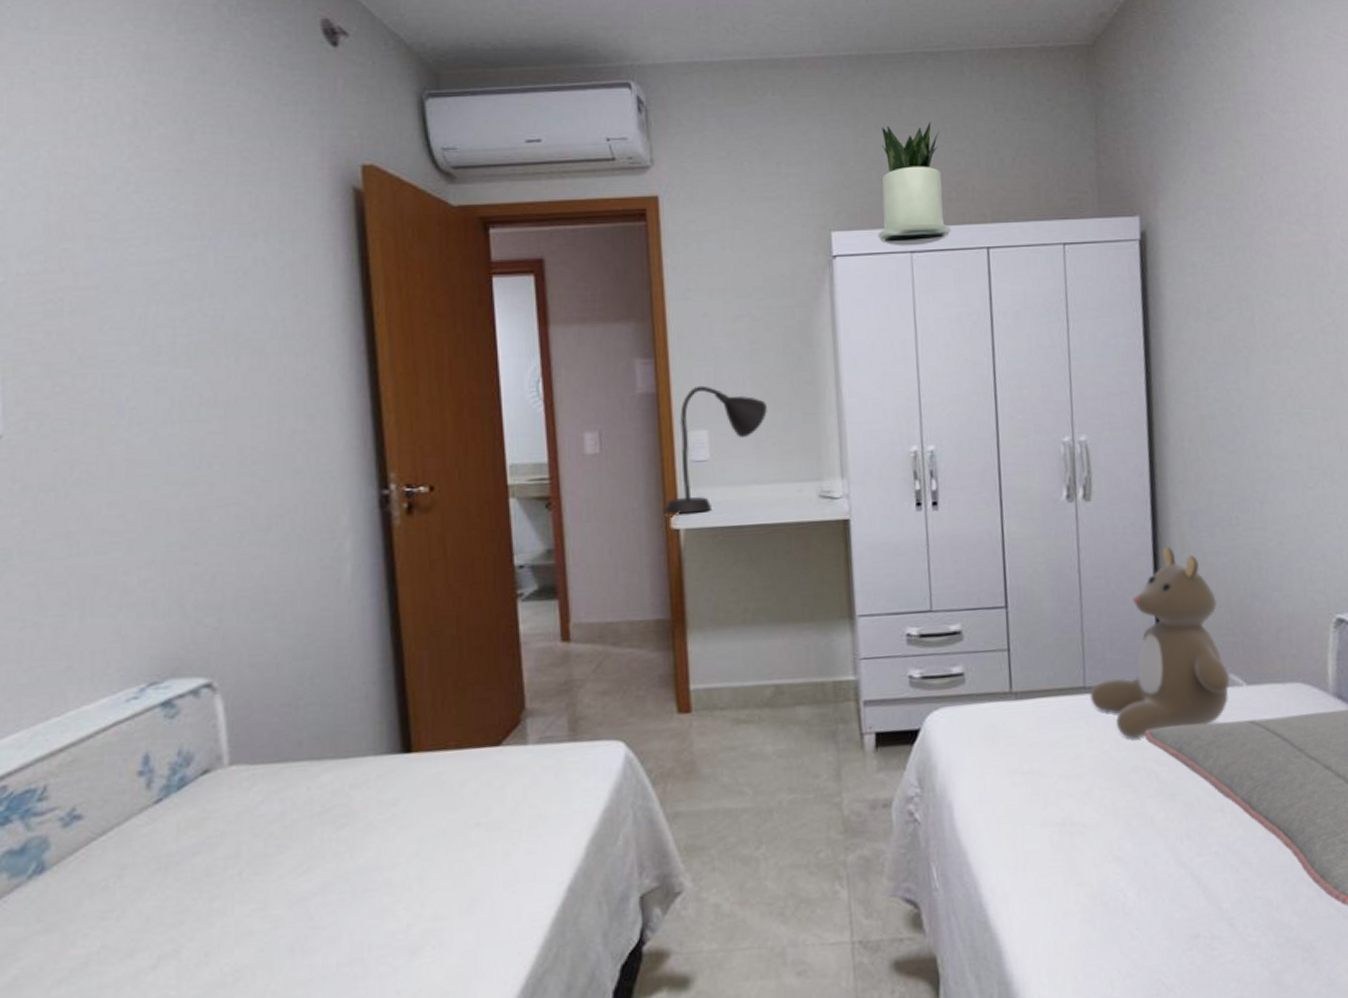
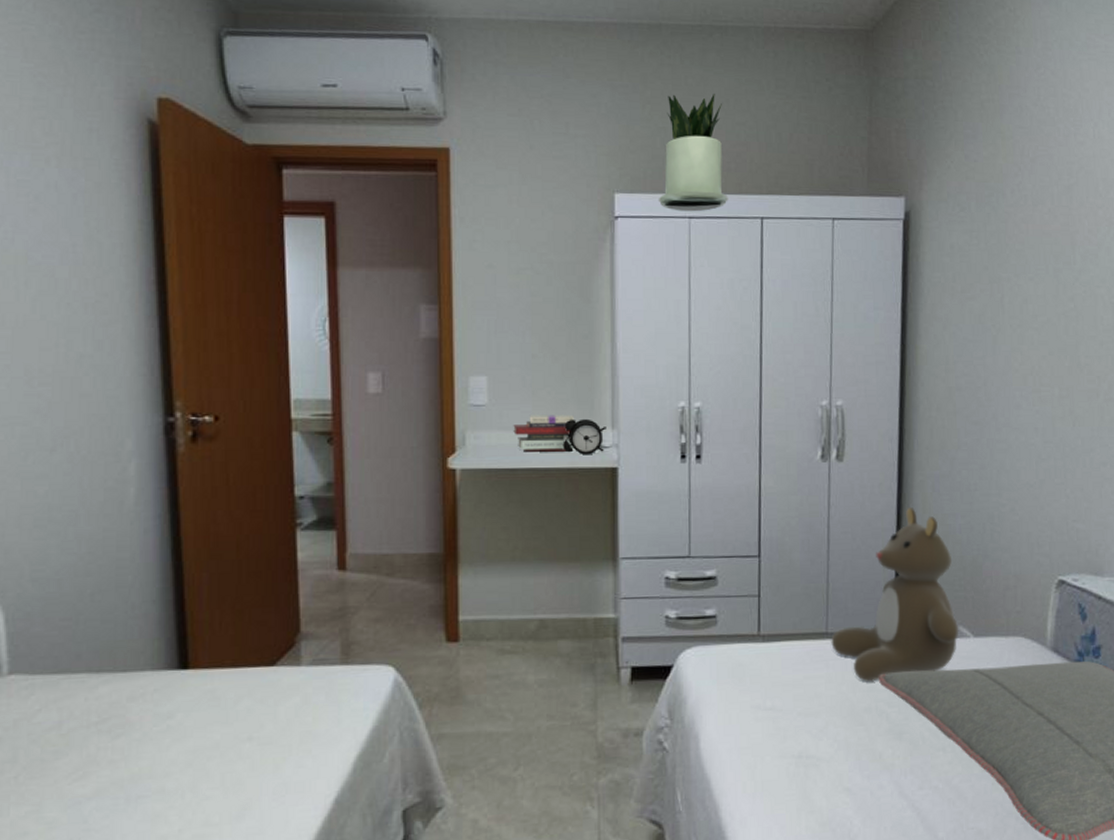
desk lamp: present [663,385,767,515] -> none [441,333,545,456]
books: none [737,465,802,508] -> present [513,414,575,452]
alarm clock: none [790,469,836,508] -> present [562,418,606,455]

